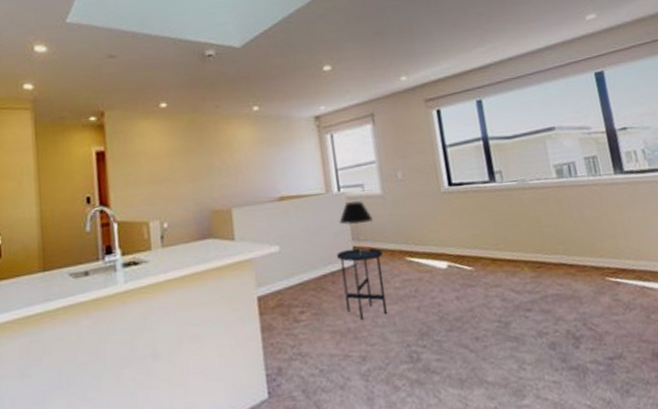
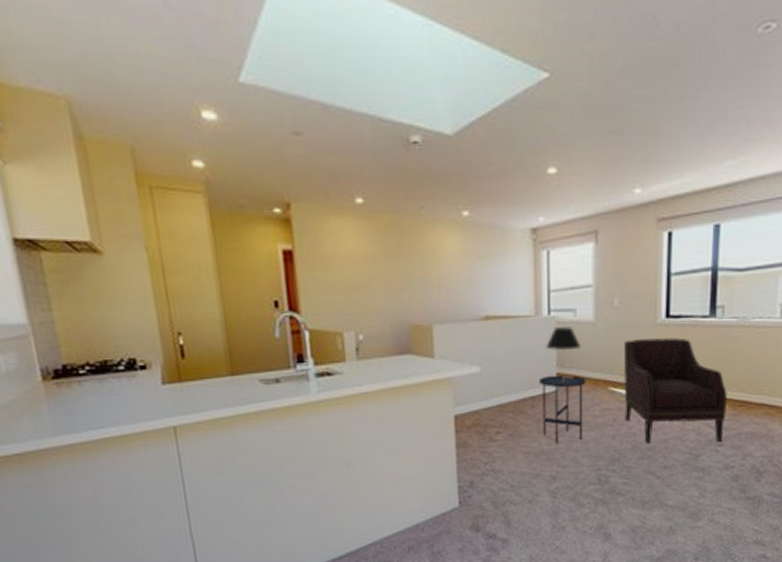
armchair: none [413,204,530,313] -> present [623,337,727,443]

